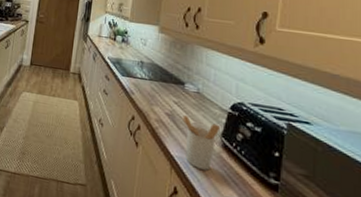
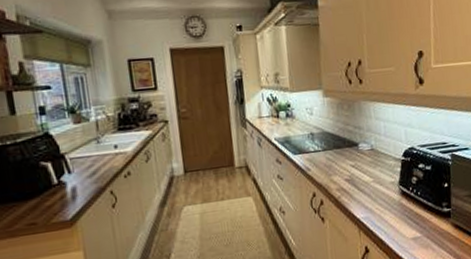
utensil holder: present [181,115,221,171] -> none [360,175,397,222]

